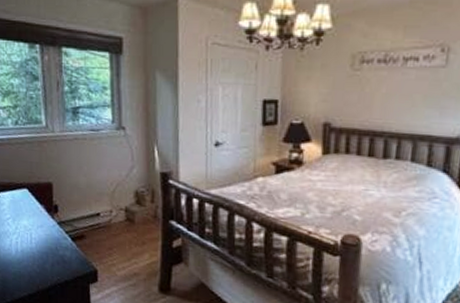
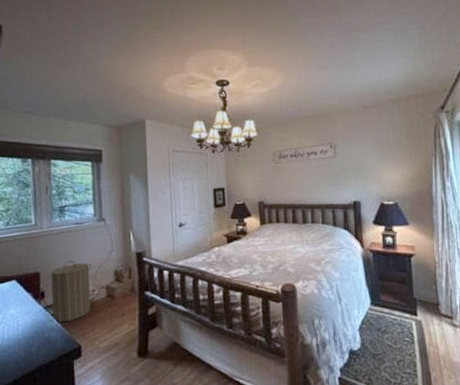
laundry hamper: none [59,173,109,243] -> present [46,260,92,323]

